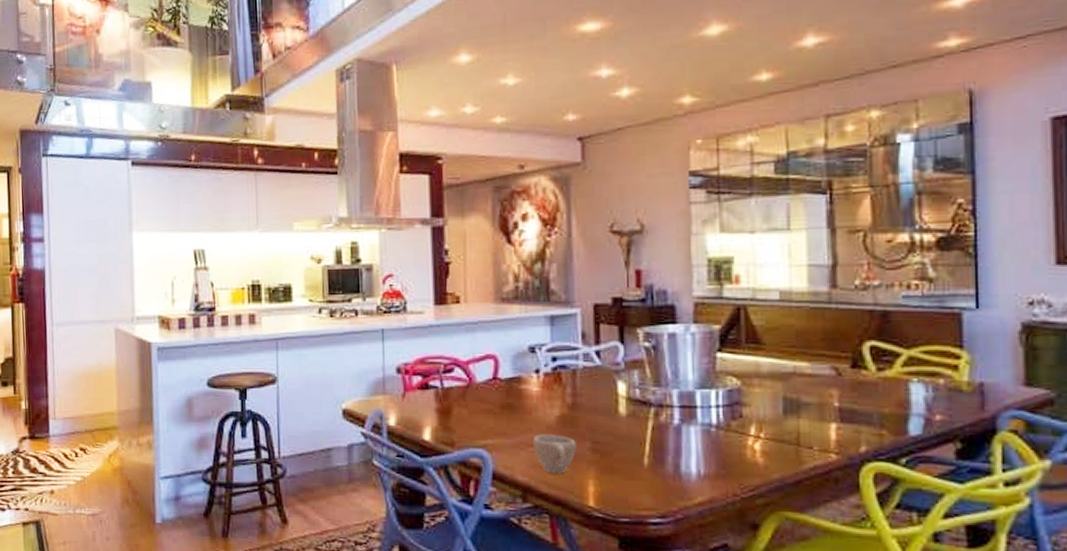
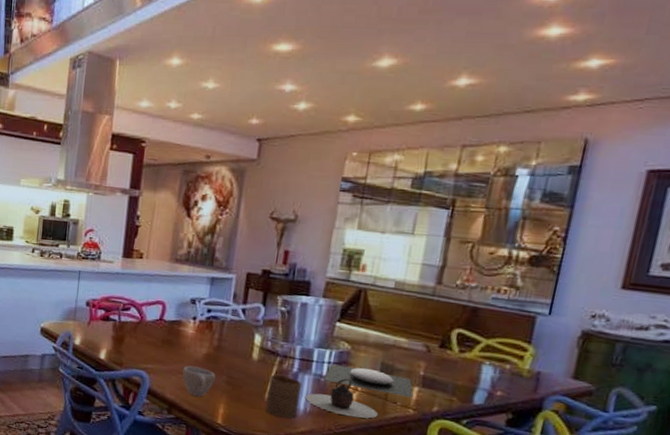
cup: none [645,430,689,487] -> present [266,374,303,419]
teapot: none [695,425,793,475] -> present [305,378,379,419]
plate: none [715,407,832,438] -> present [324,364,413,398]

